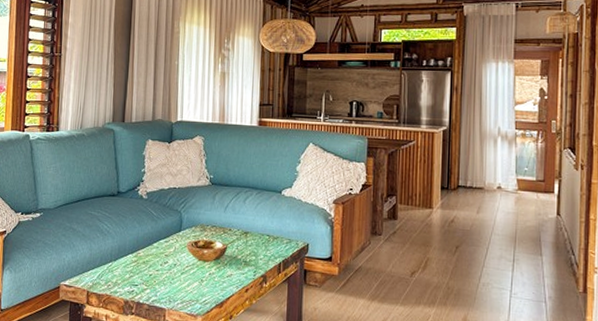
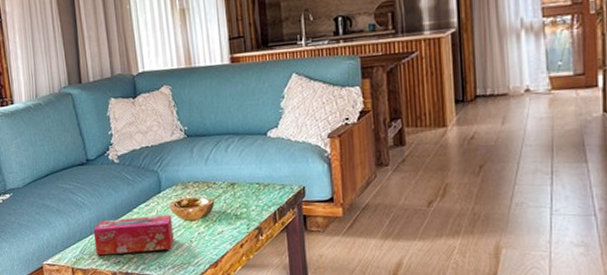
tissue box: none [112,250,188,286] -> present [93,215,174,255]

